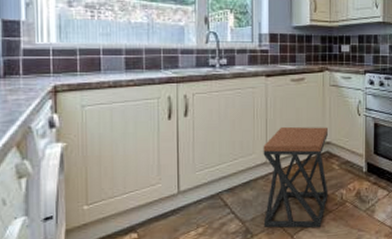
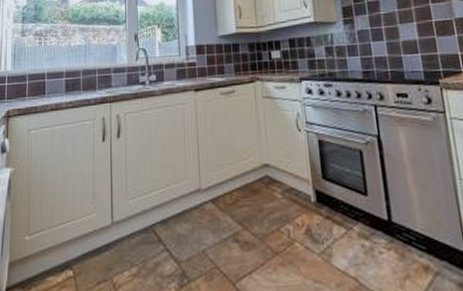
stool: present [263,126,329,228] -> none [196,146,273,275]

